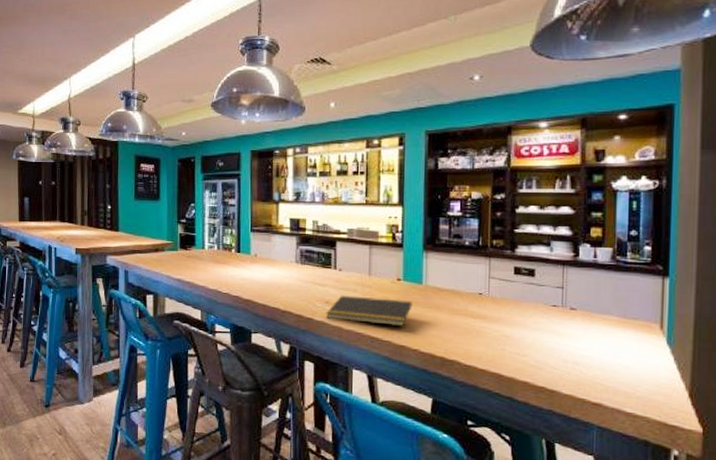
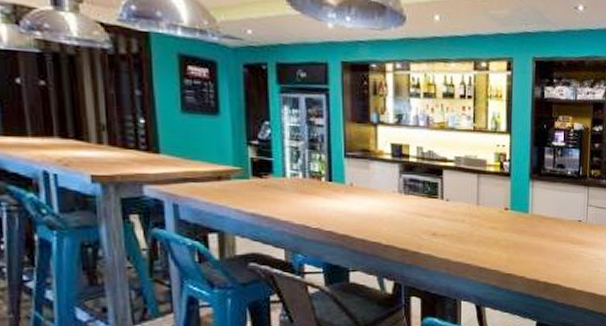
notepad: present [325,295,413,326] -> none [432,226,519,255]

